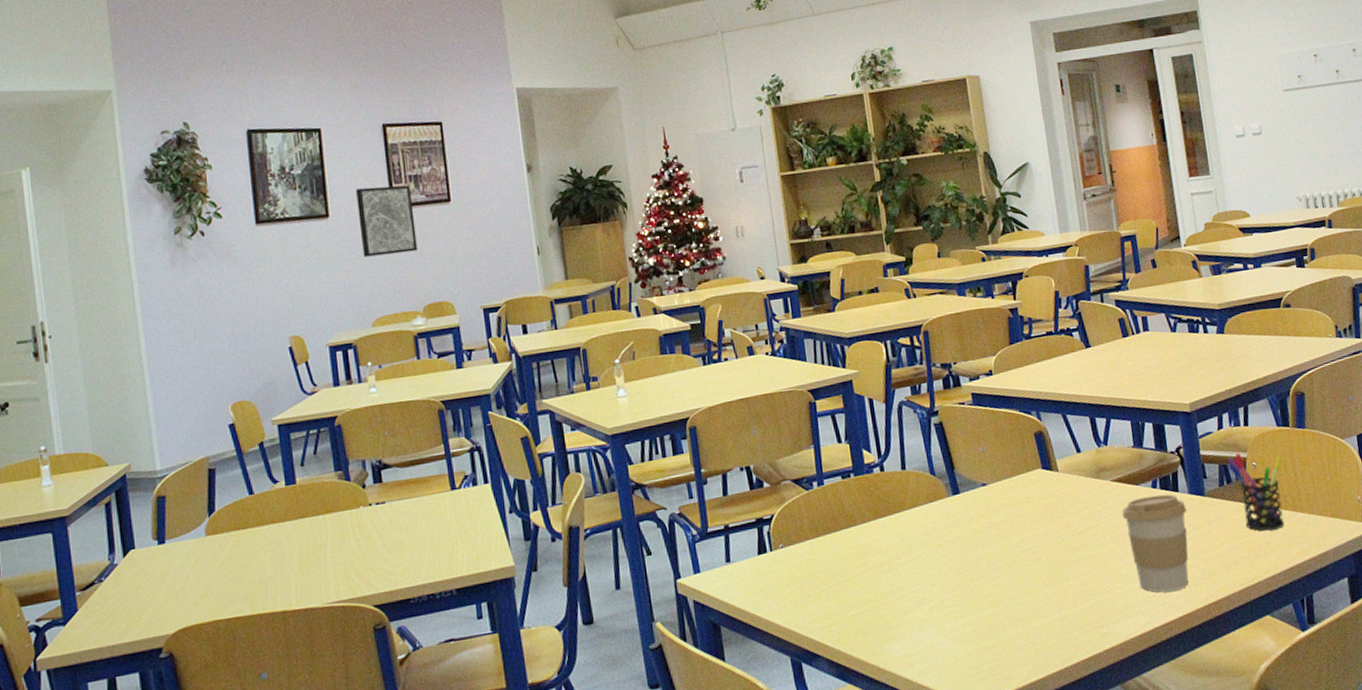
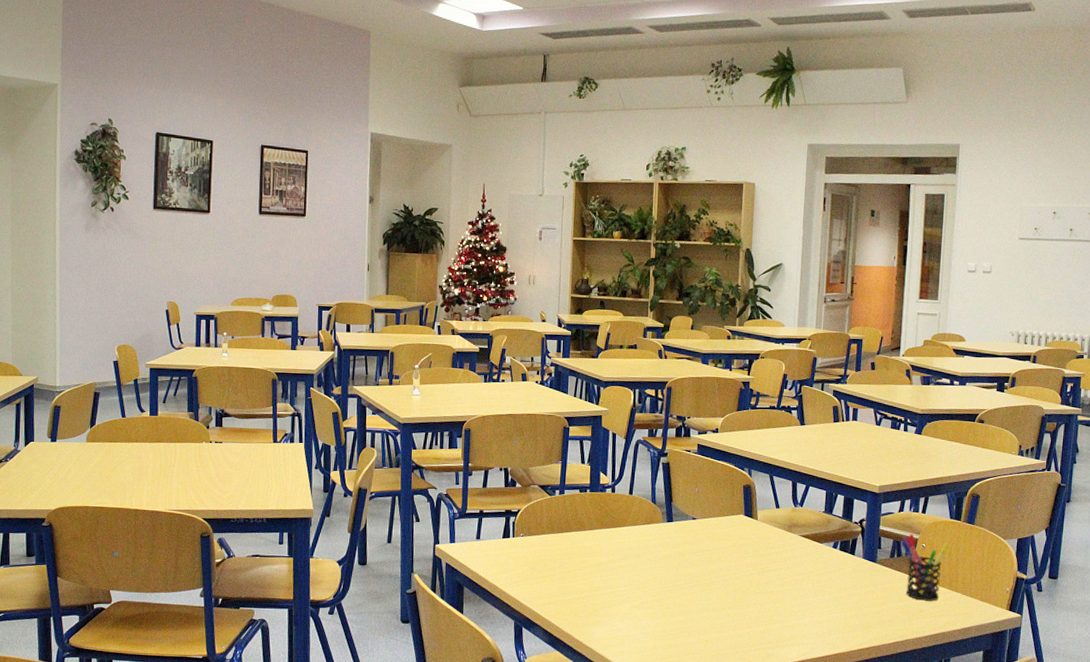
wall art: present [356,185,418,257] -> none [232,194,276,252]
coffee cup: present [1122,494,1189,593] -> none [803,553,858,632]

